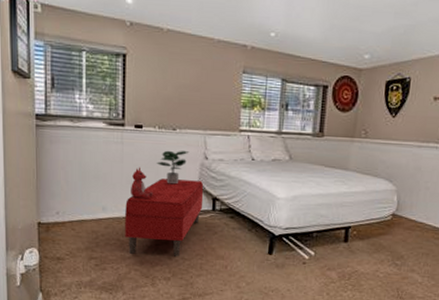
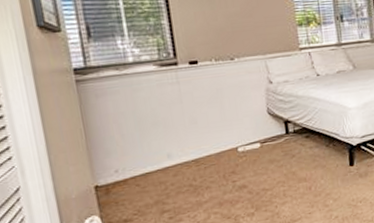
bench: present [125,178,204,257] -> none [192,106,276,197]
stuffed bear: present [131,167,154,200] -> none [195,104,222,137]
potted plant: present [156,150,190,185] -> none [219,79,252,116]

